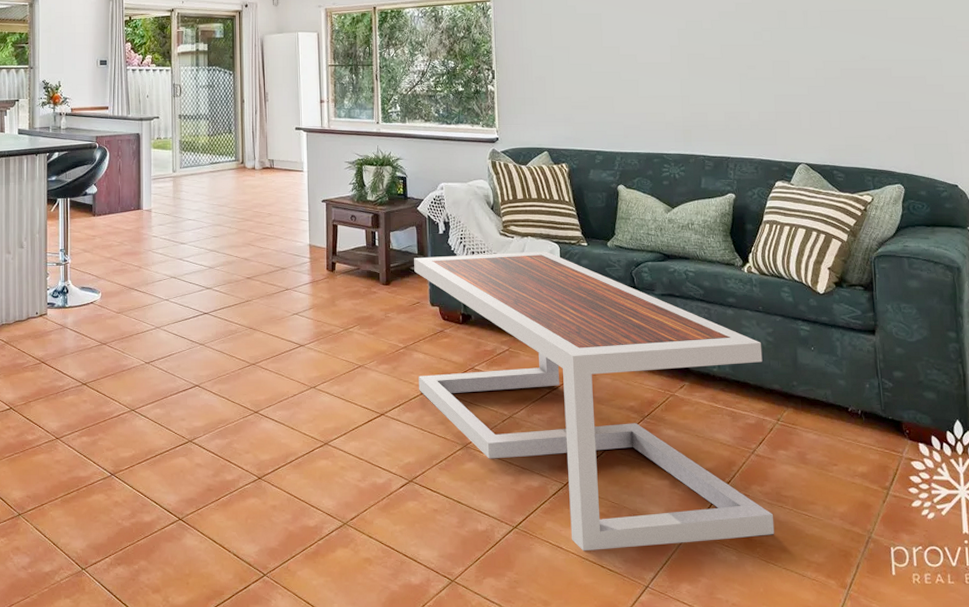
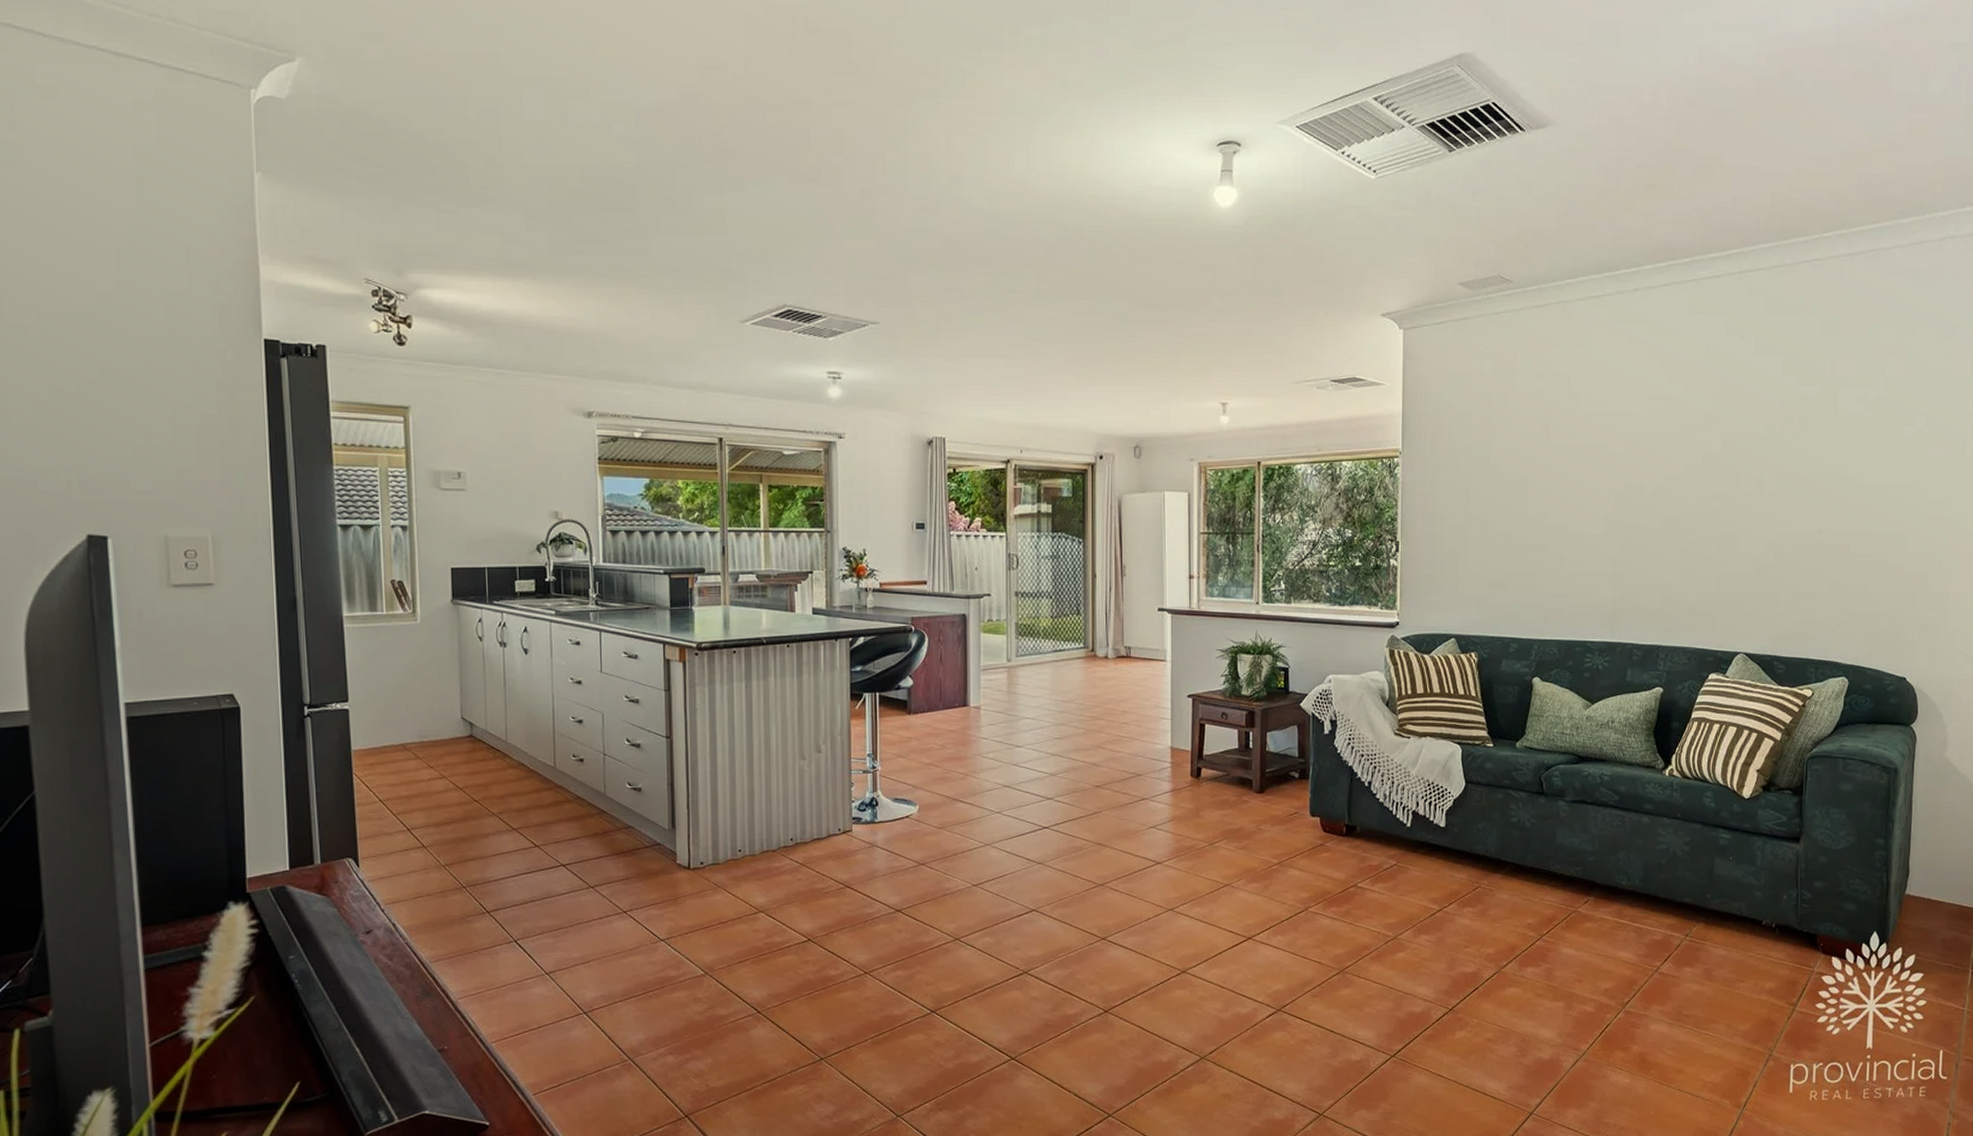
coffee table: present [414,251,775,551] -> none [1293,753,1677,1079]

